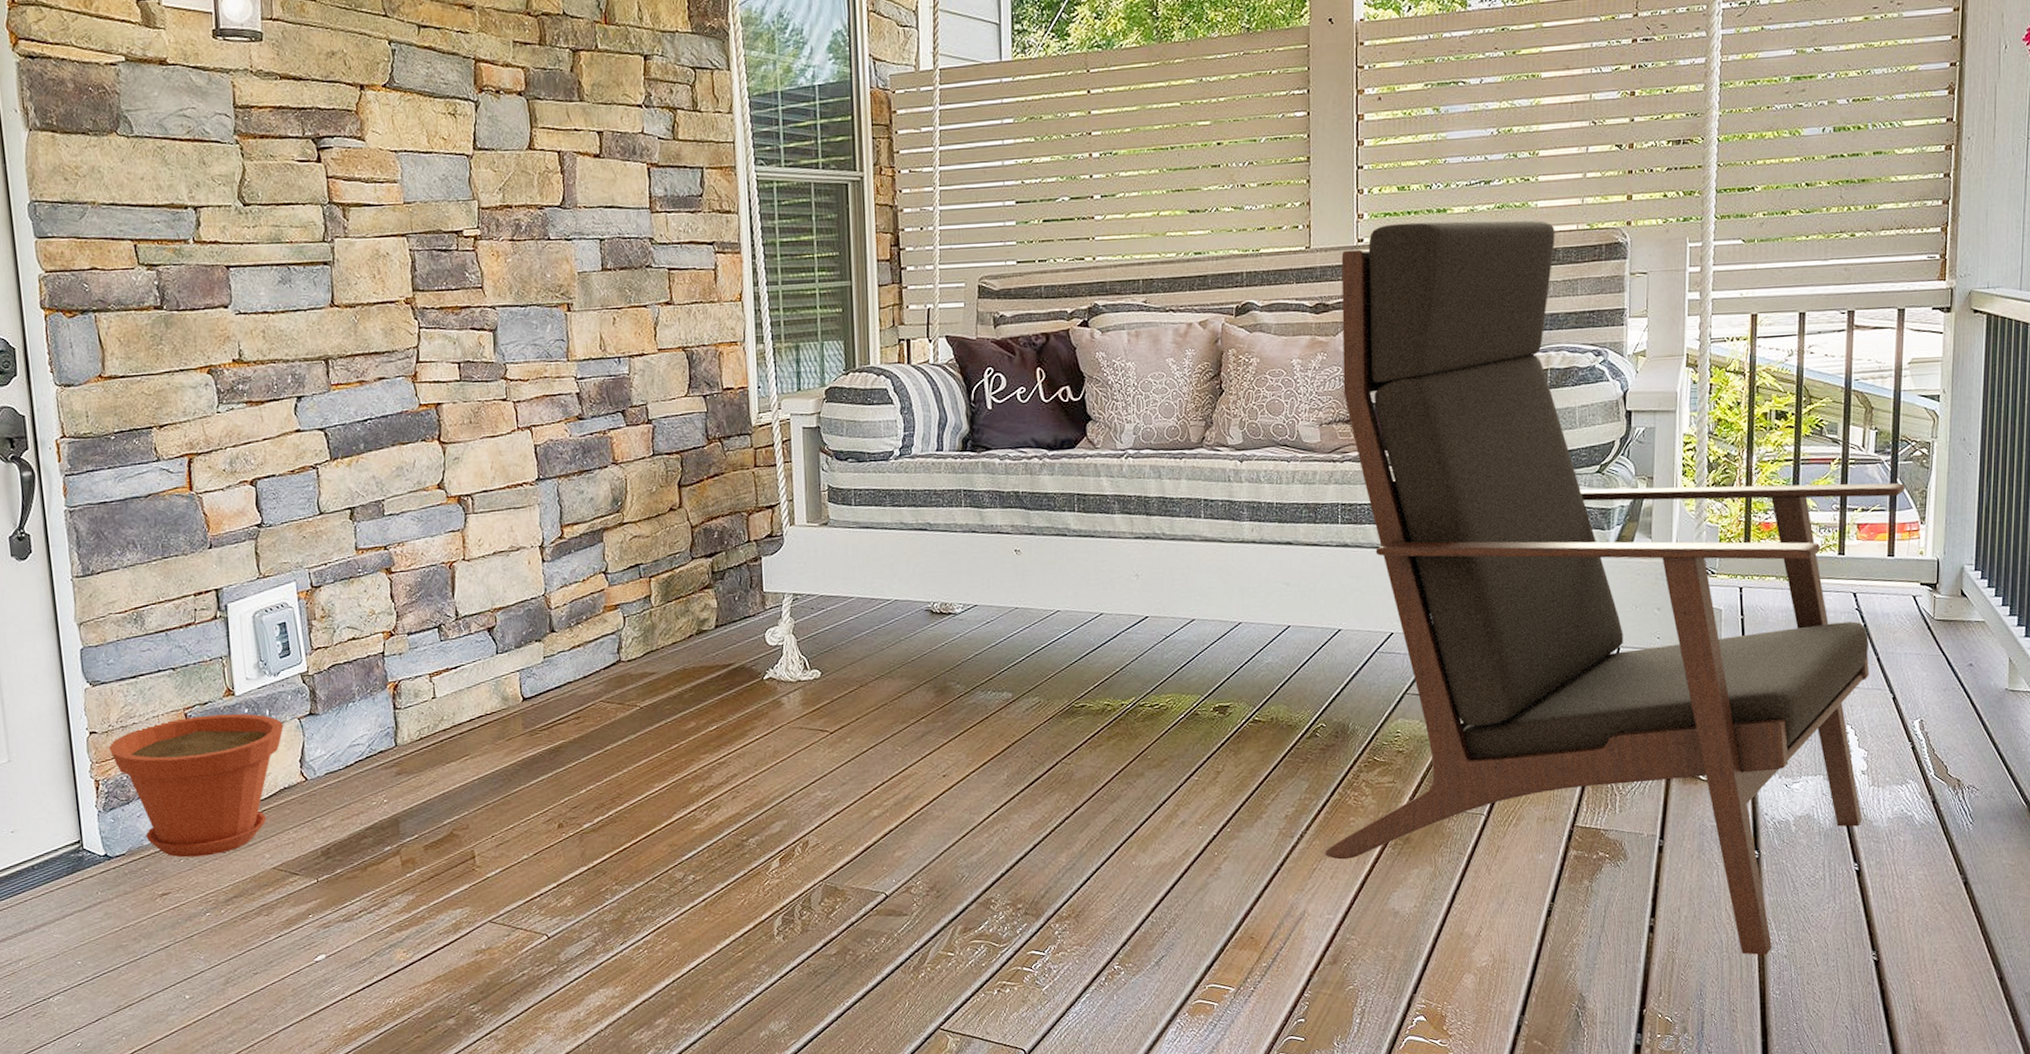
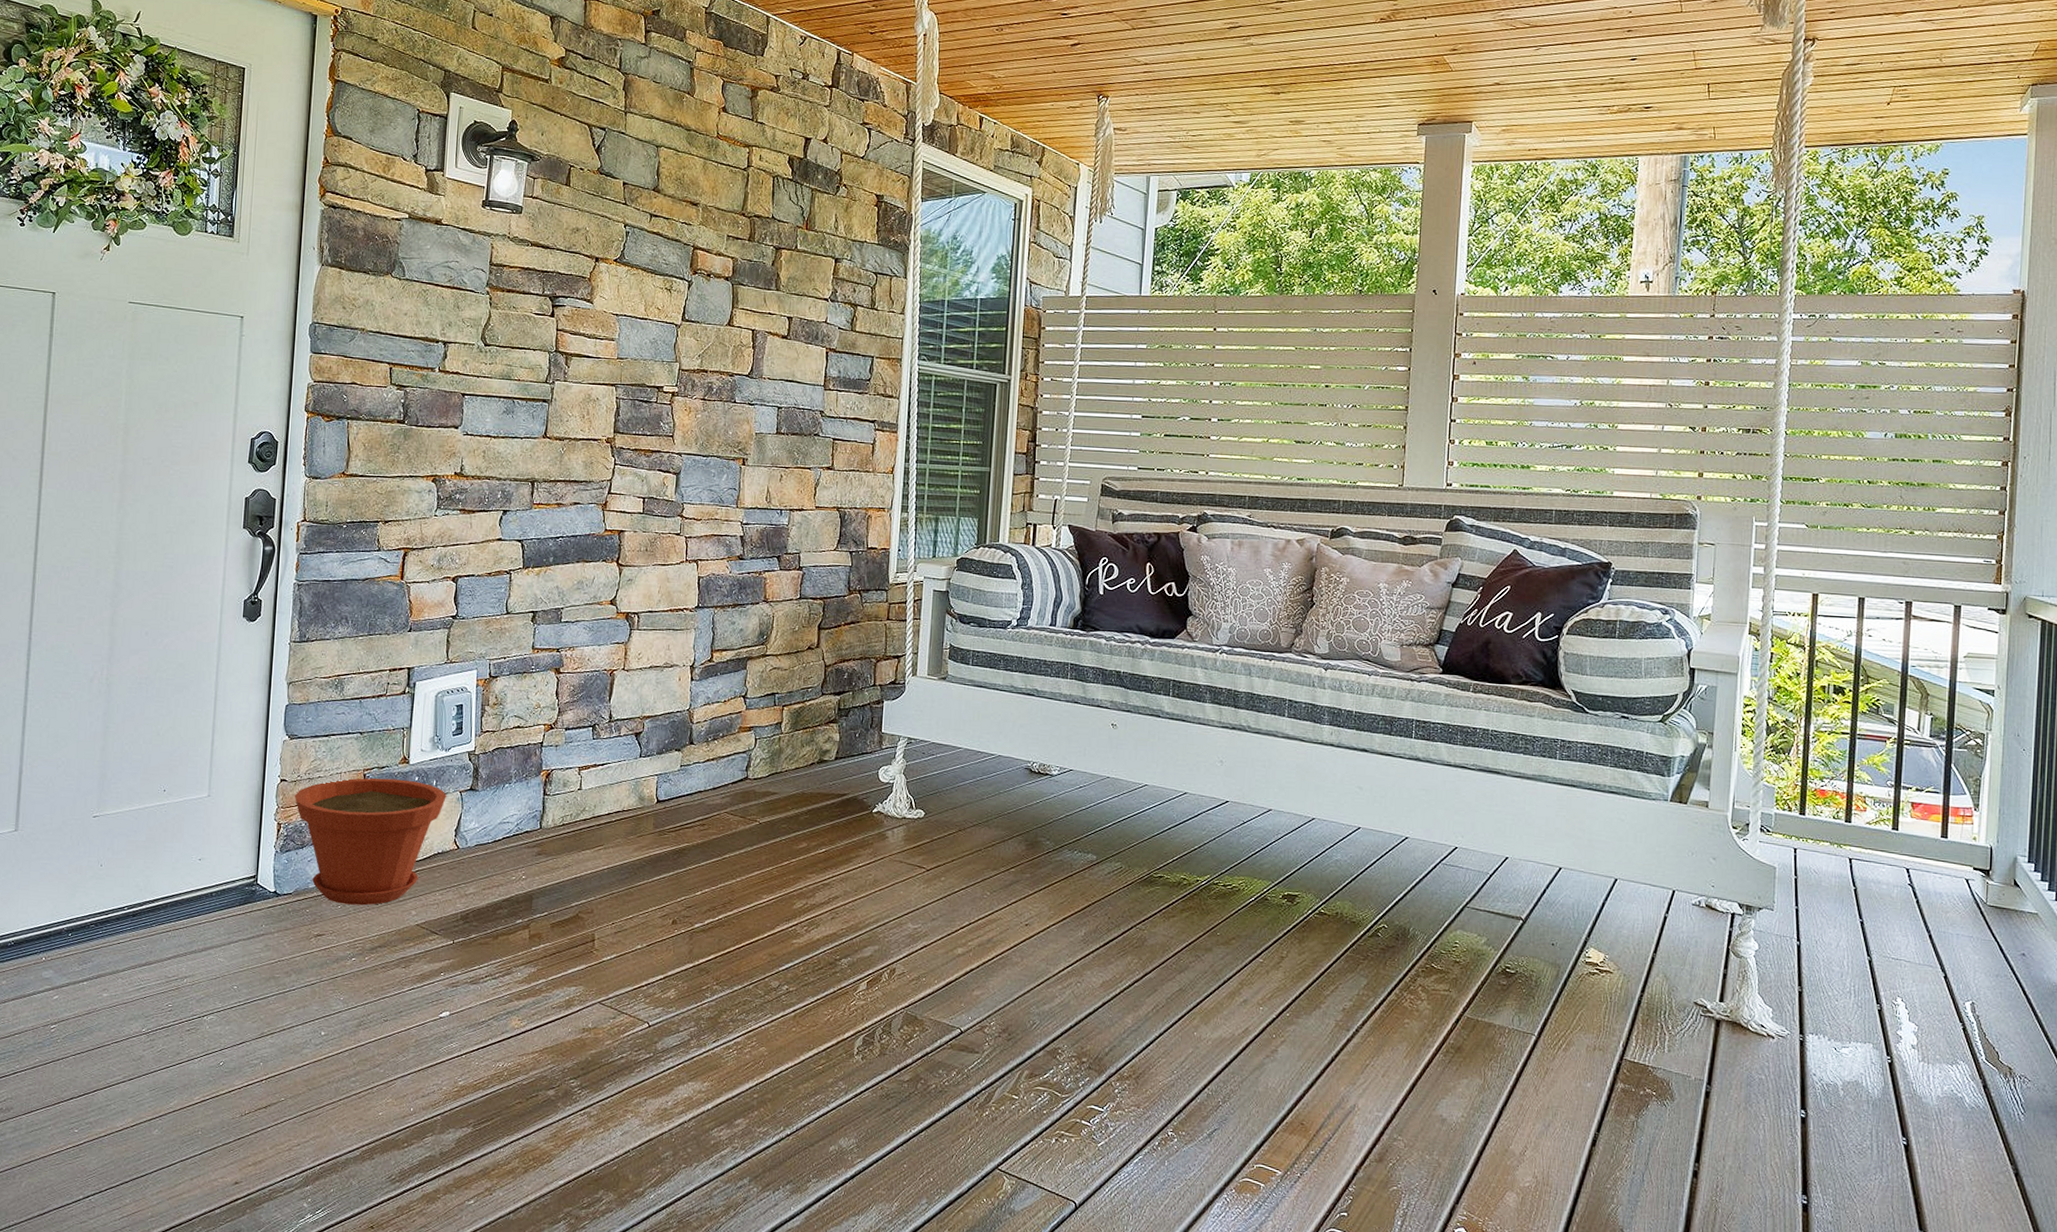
lounge chair: present [1325,220,1906,956] -> none [1378,473,1960,1218]

